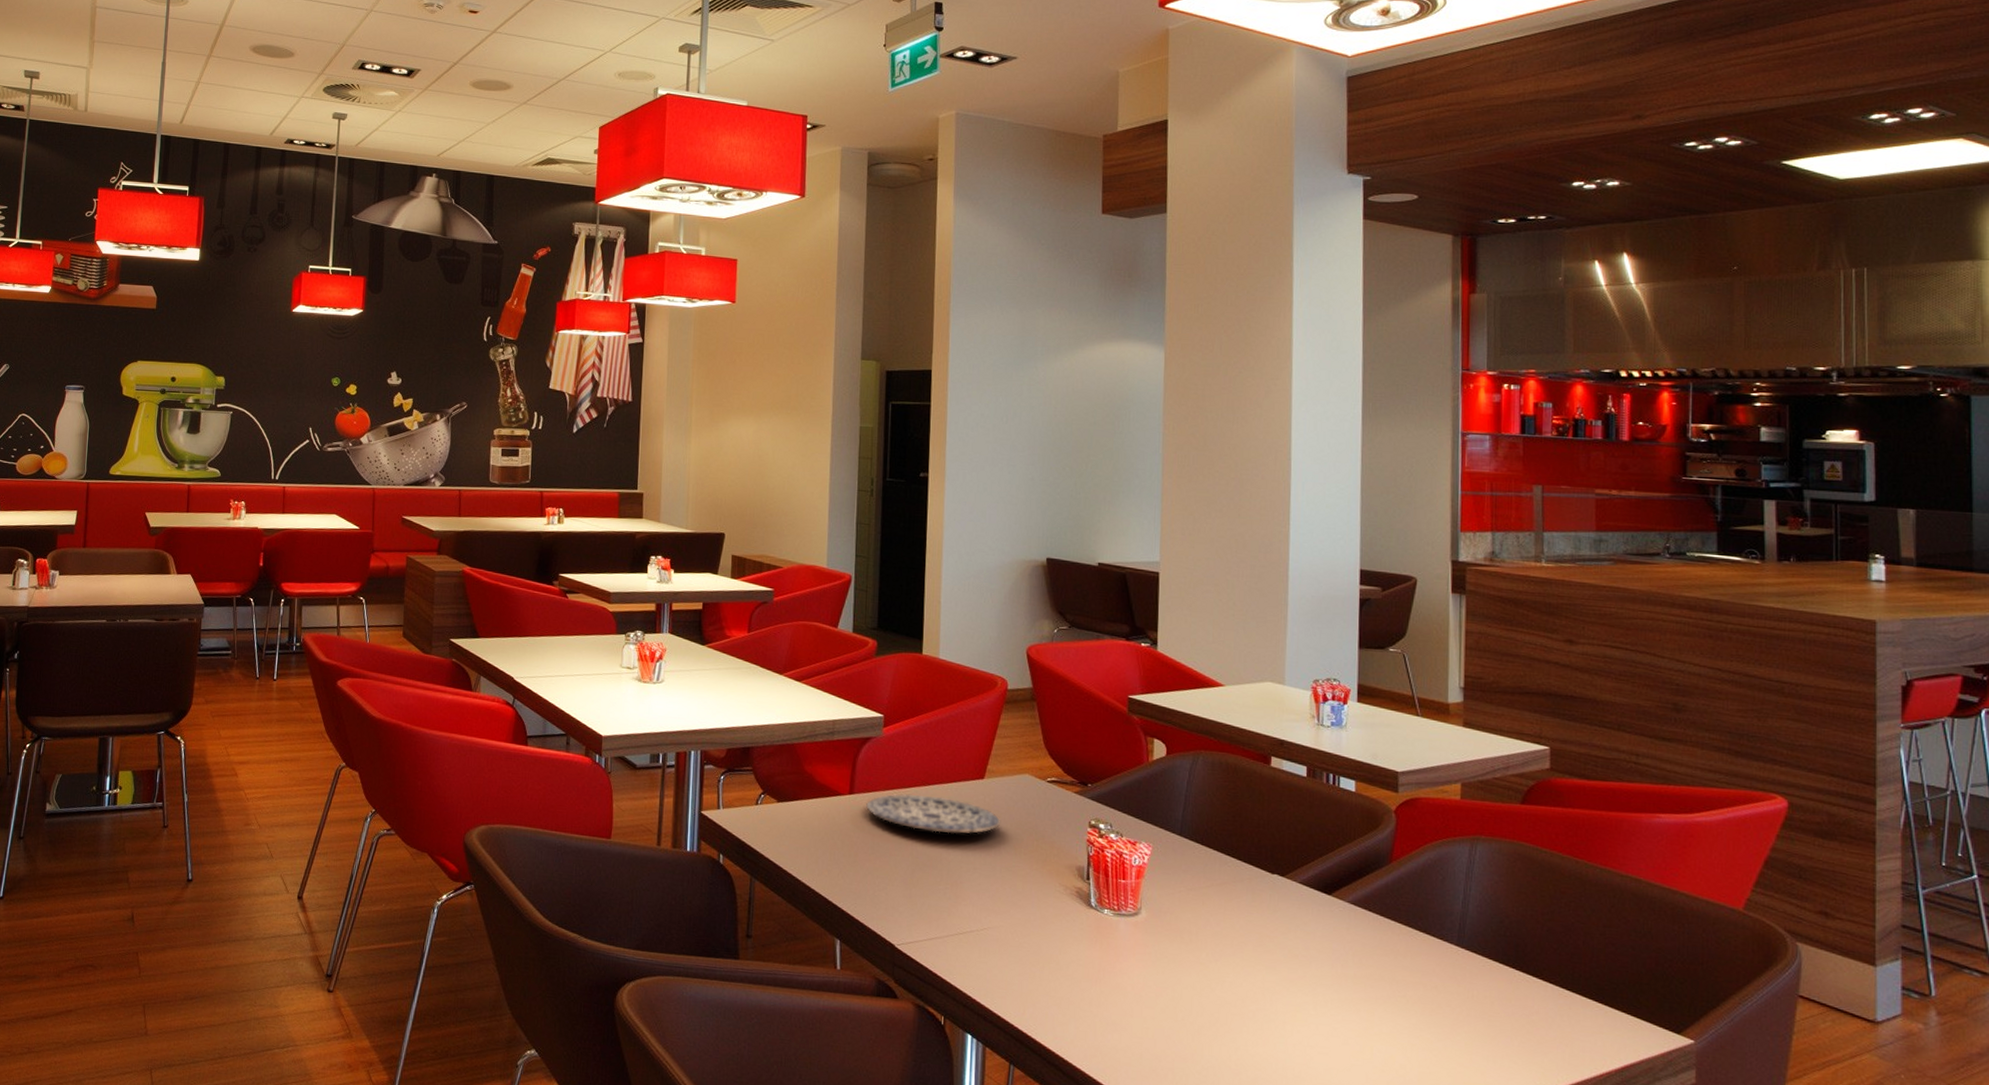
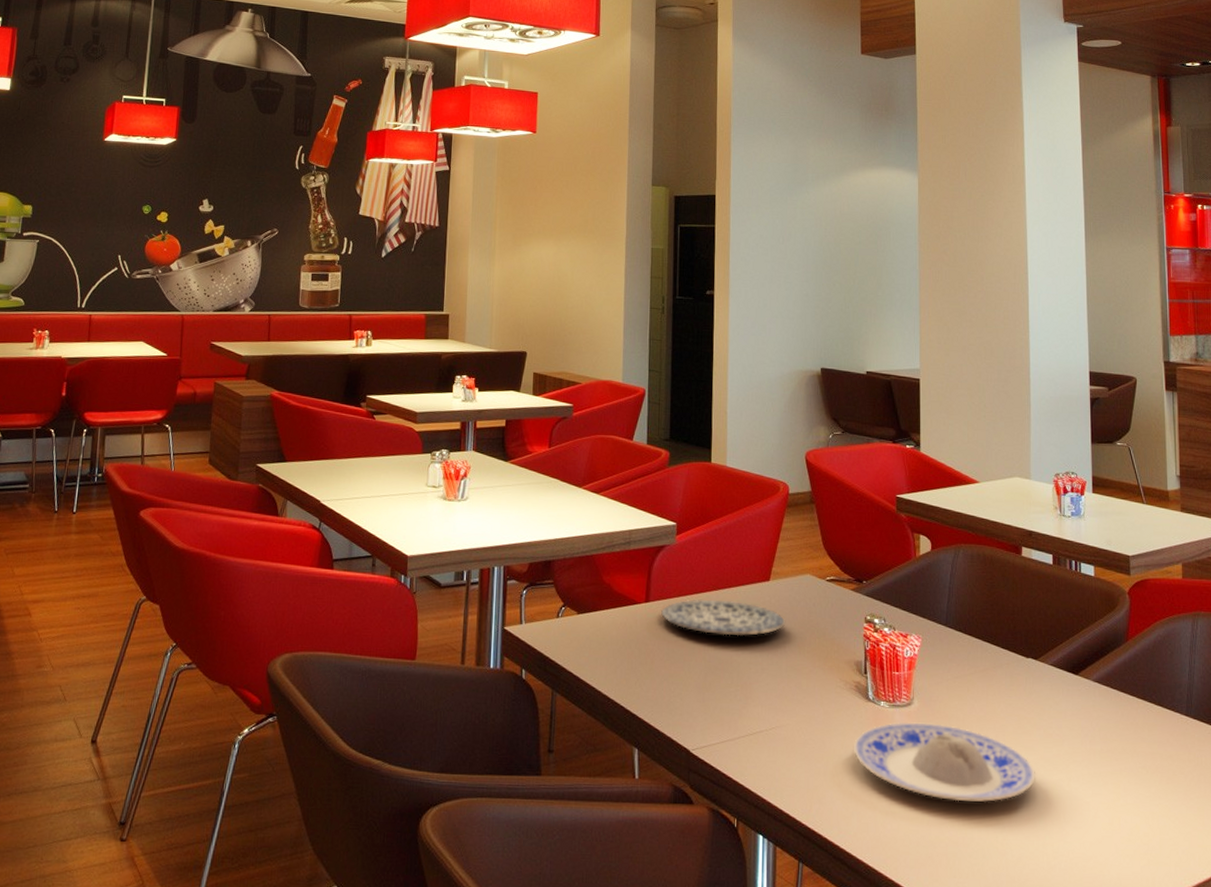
plate: none [1073,931,1278,1020] -> present [854,721,1036,802]

